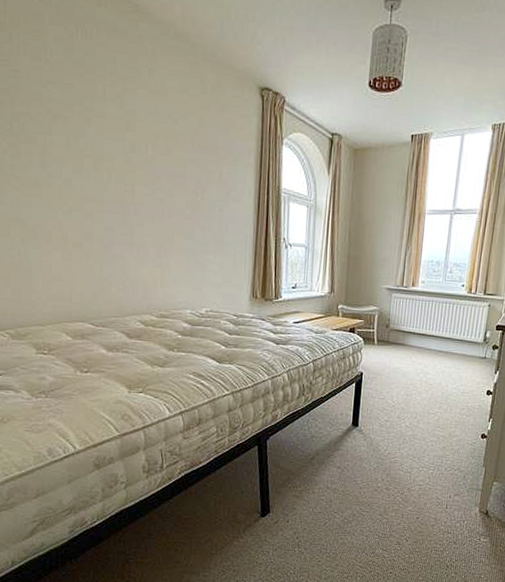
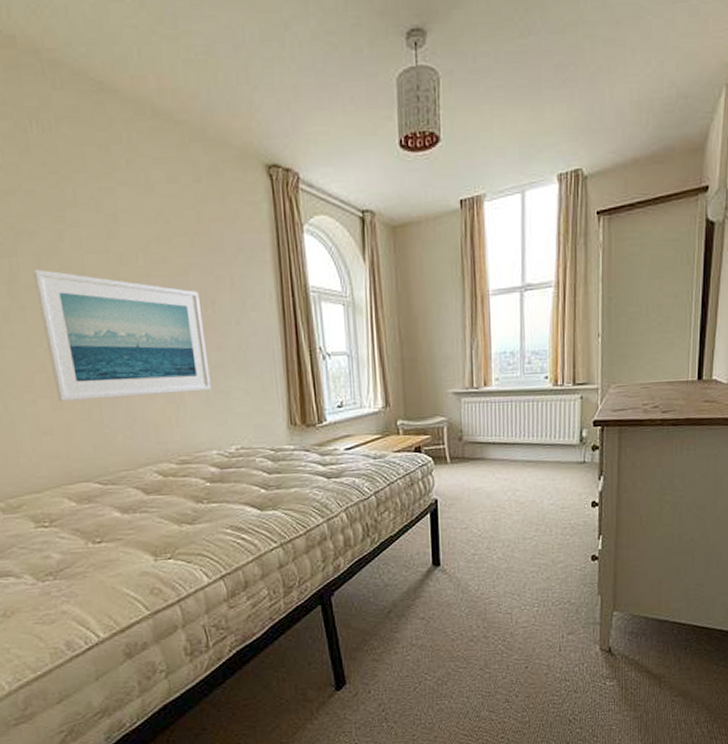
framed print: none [61,146,193,262] -> present [31,268,211,403]

